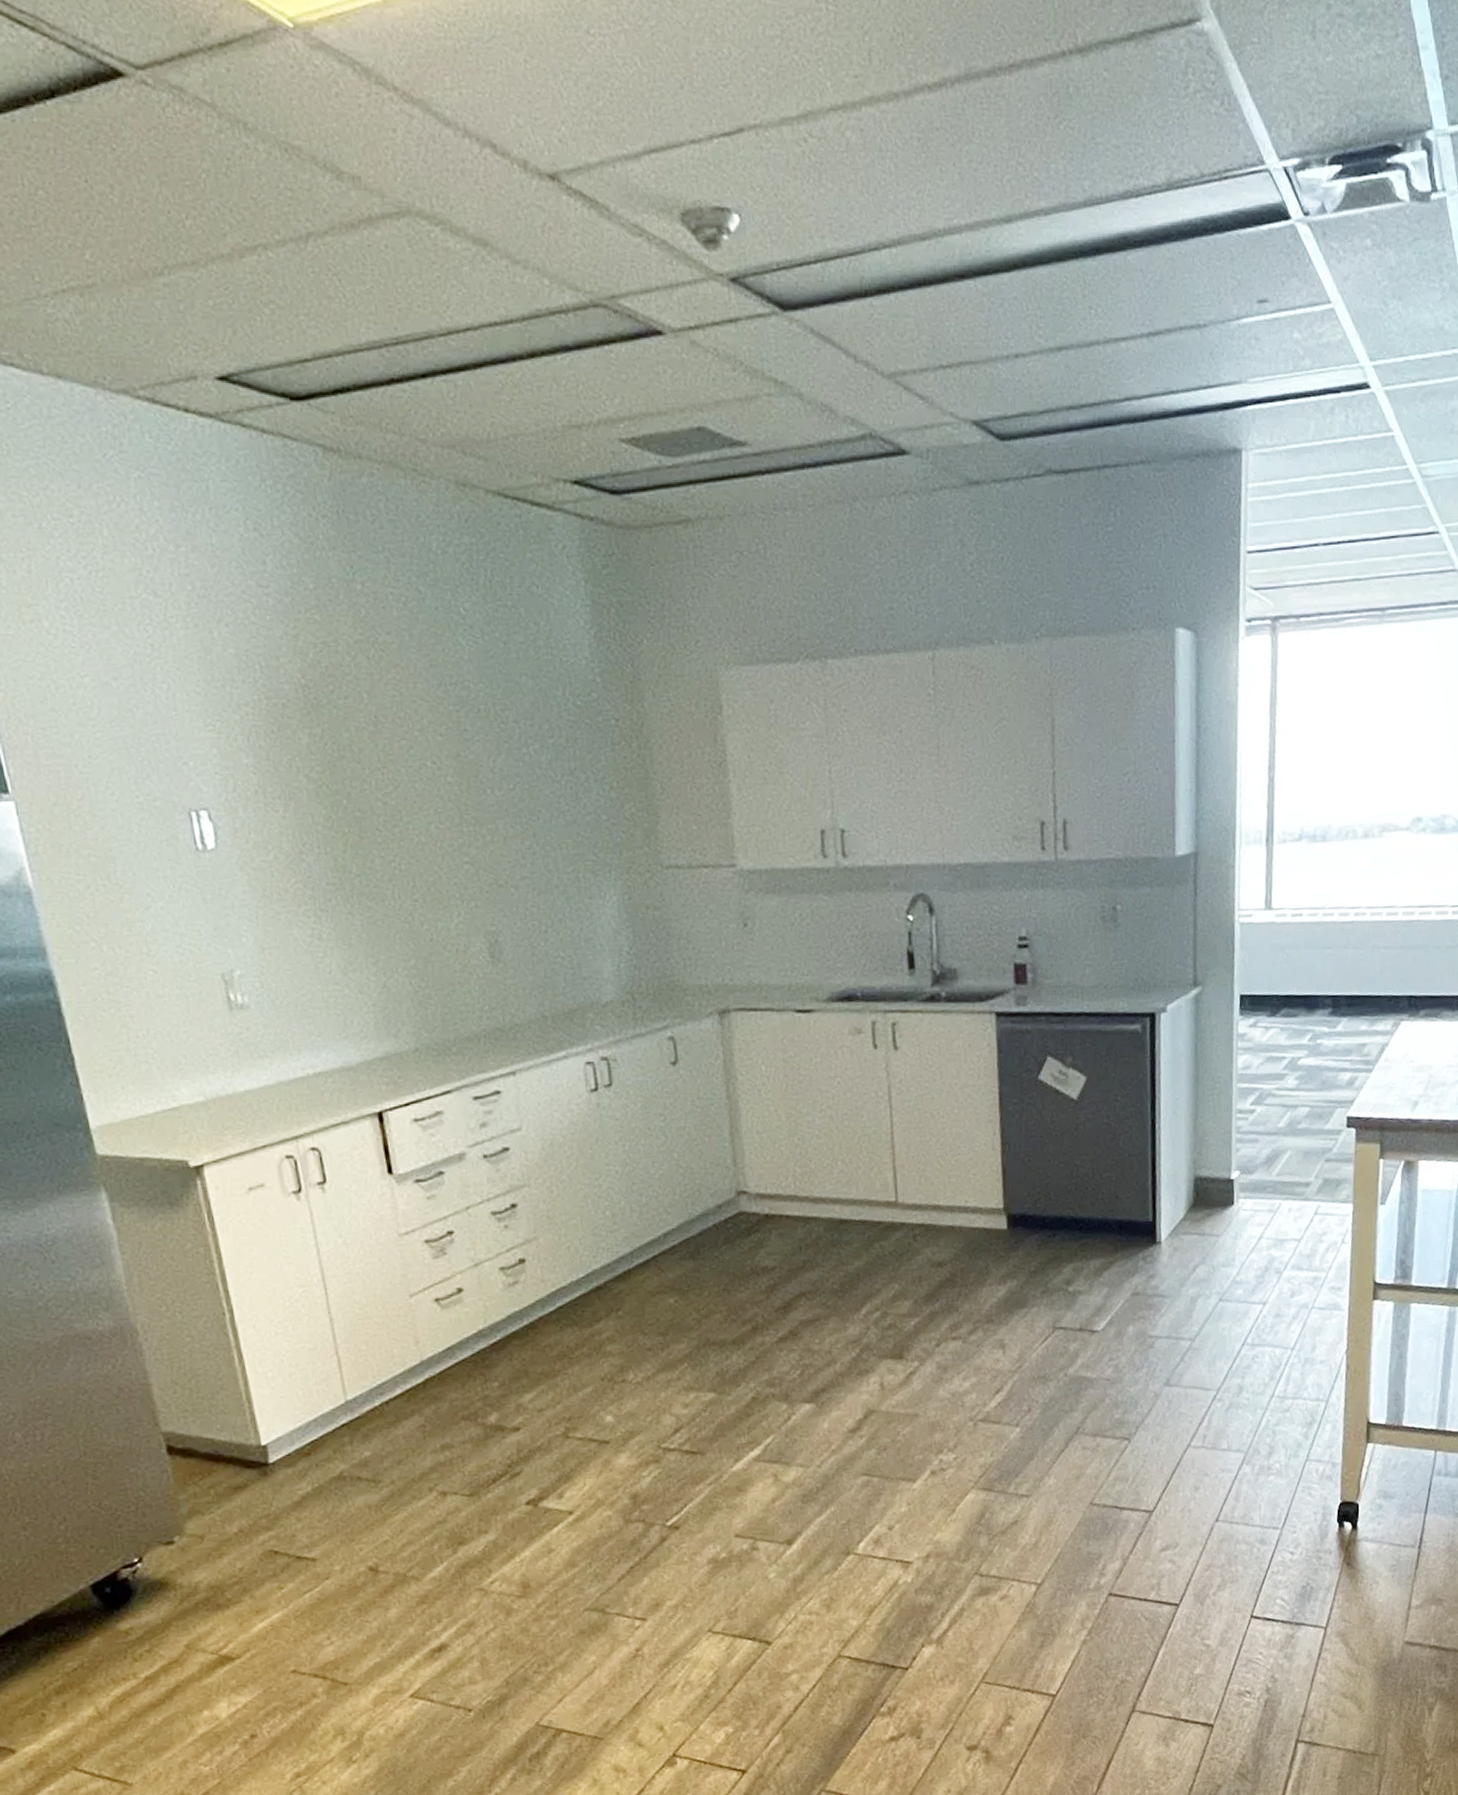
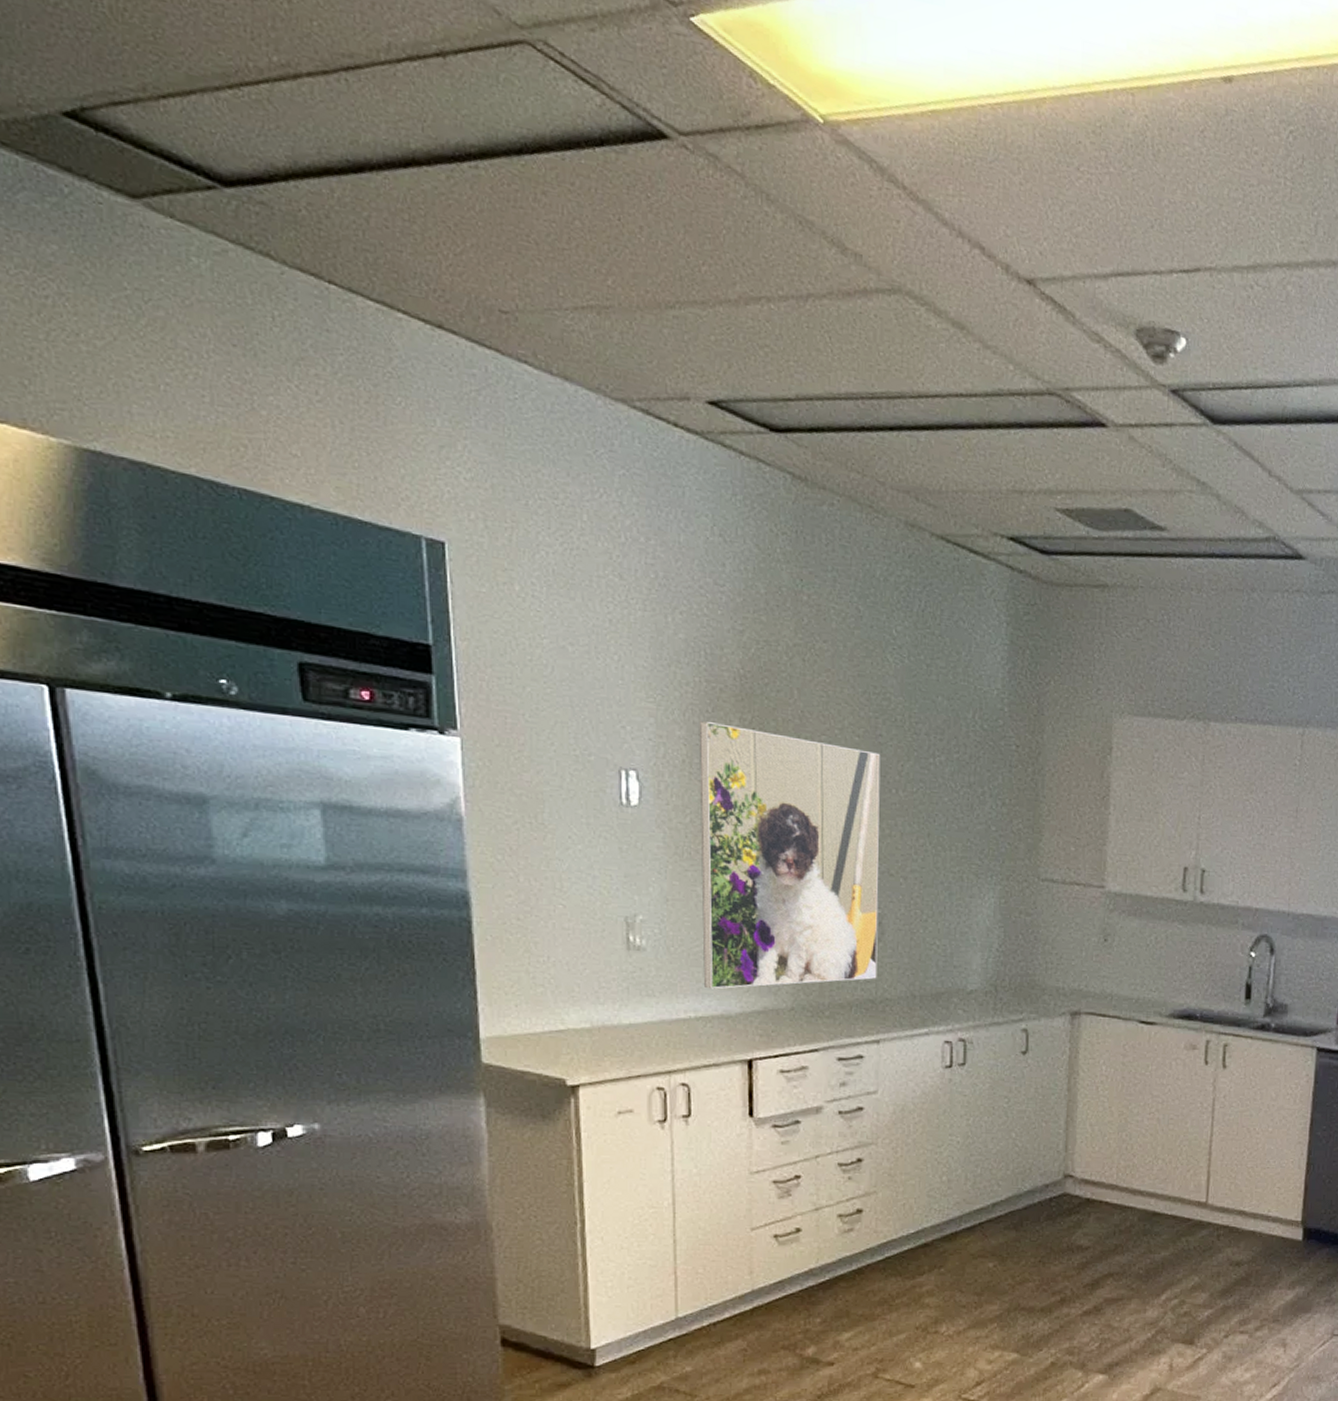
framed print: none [265,743,502,1041] -> present [699,721,881,989]

